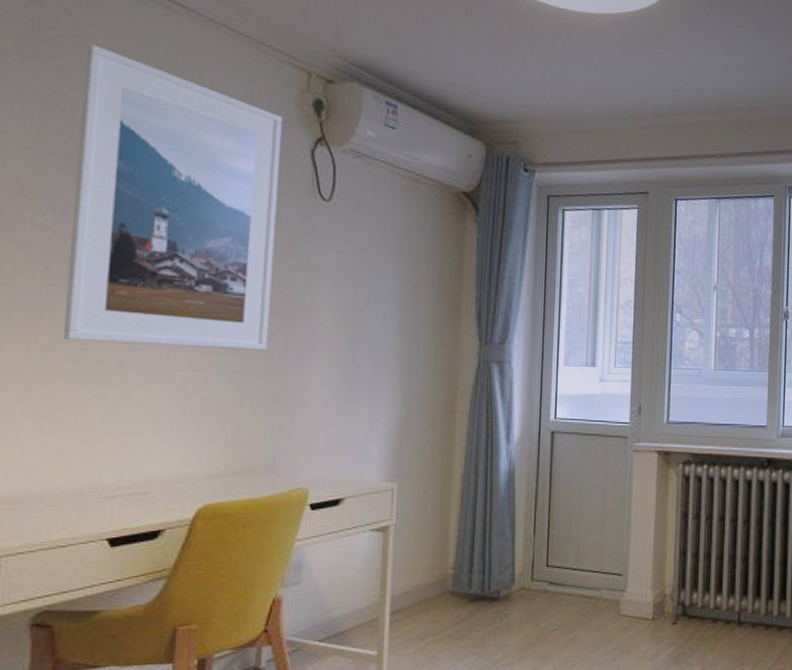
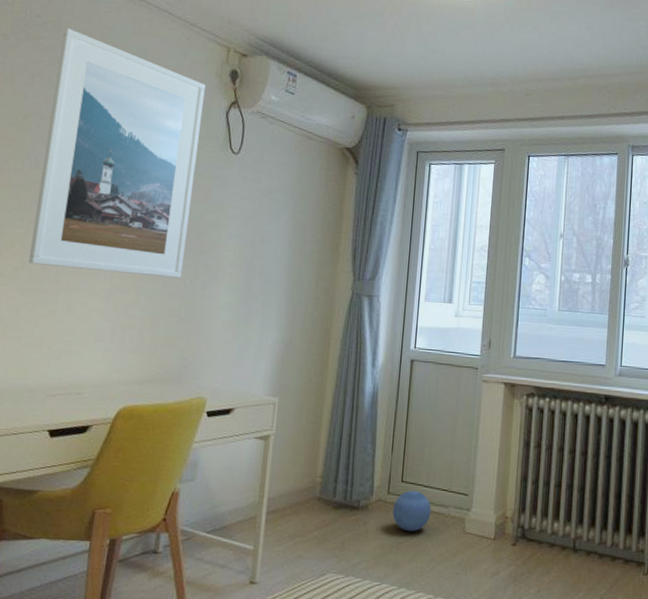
ball: none [538,575,582,620] -> present [392,490,431,532]

